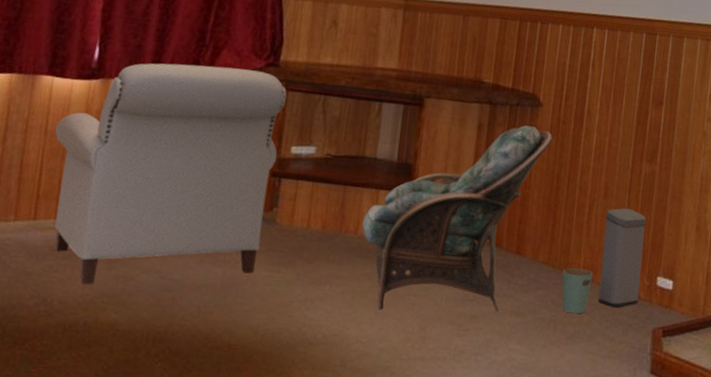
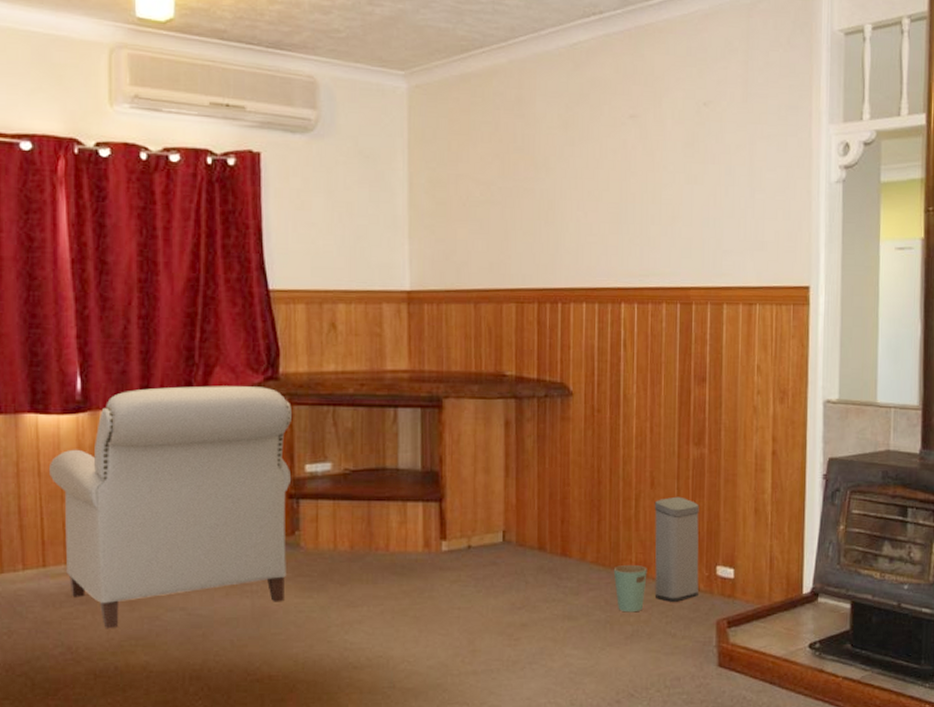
armchair: present [361,125,553,311] -> none [392,418,588,627]

